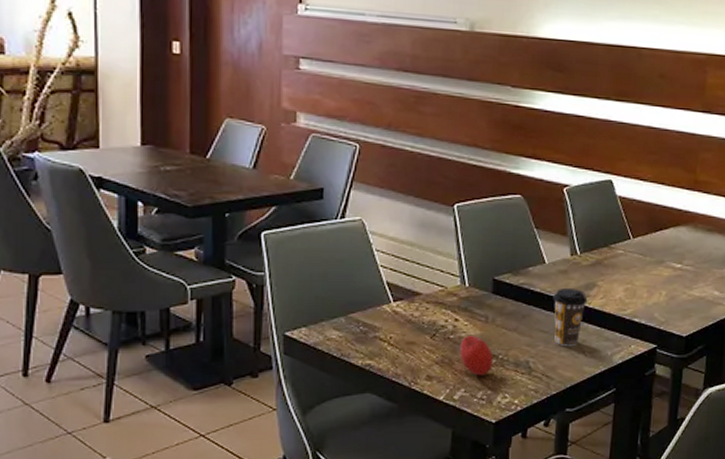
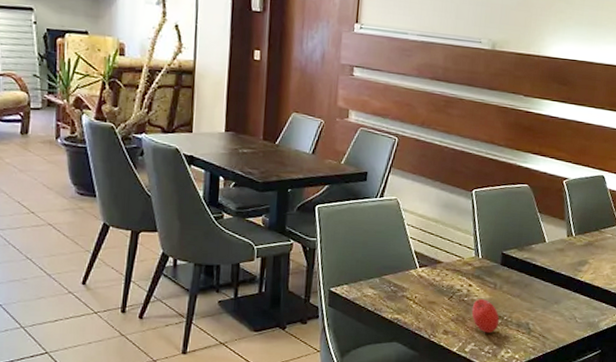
coffee cup: present [553,287,588,347] -> none [551,263,580,313]

